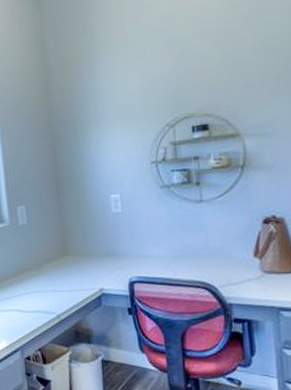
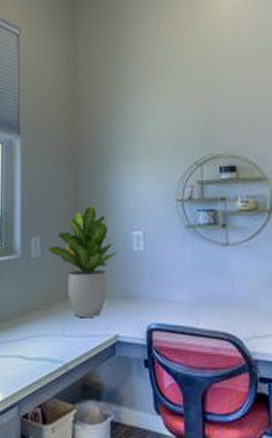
potted plant: none [33,173,98,275] -> present [48,206,118,318]

